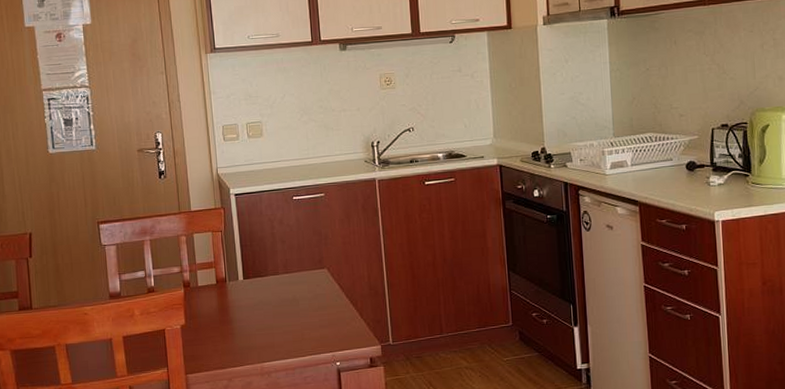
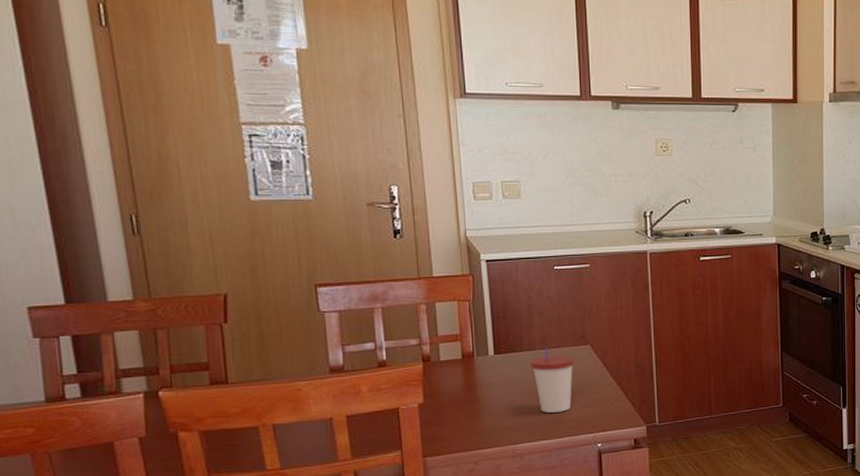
cup: none [274,272,314,333] -> present [530,348,575,413]

